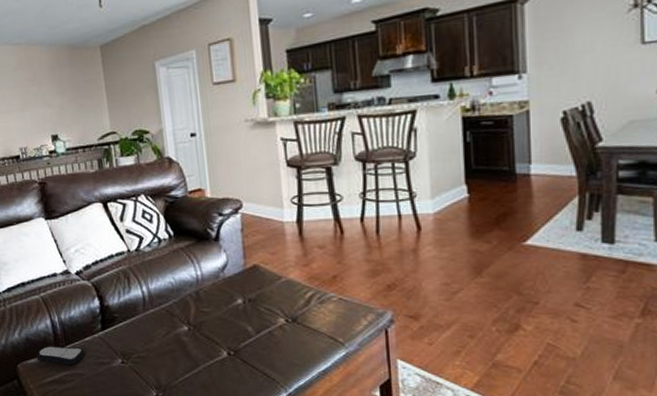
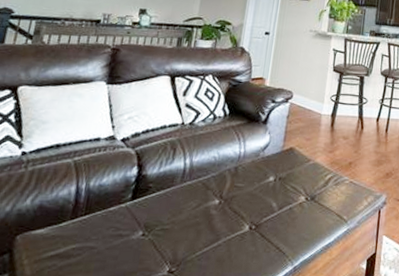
remote control: present [36,346,85,365] -> none [44,215,105,237]

